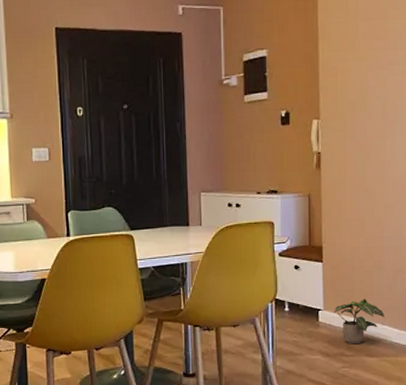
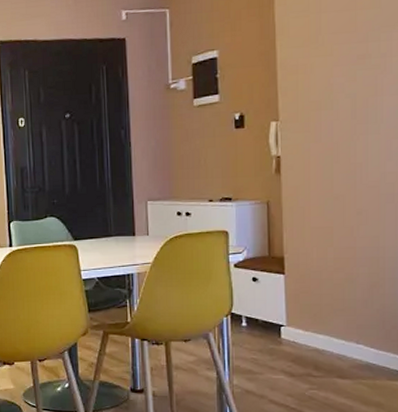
potted plant: present [334,298,385,345] -> none [298,314,359,365]

